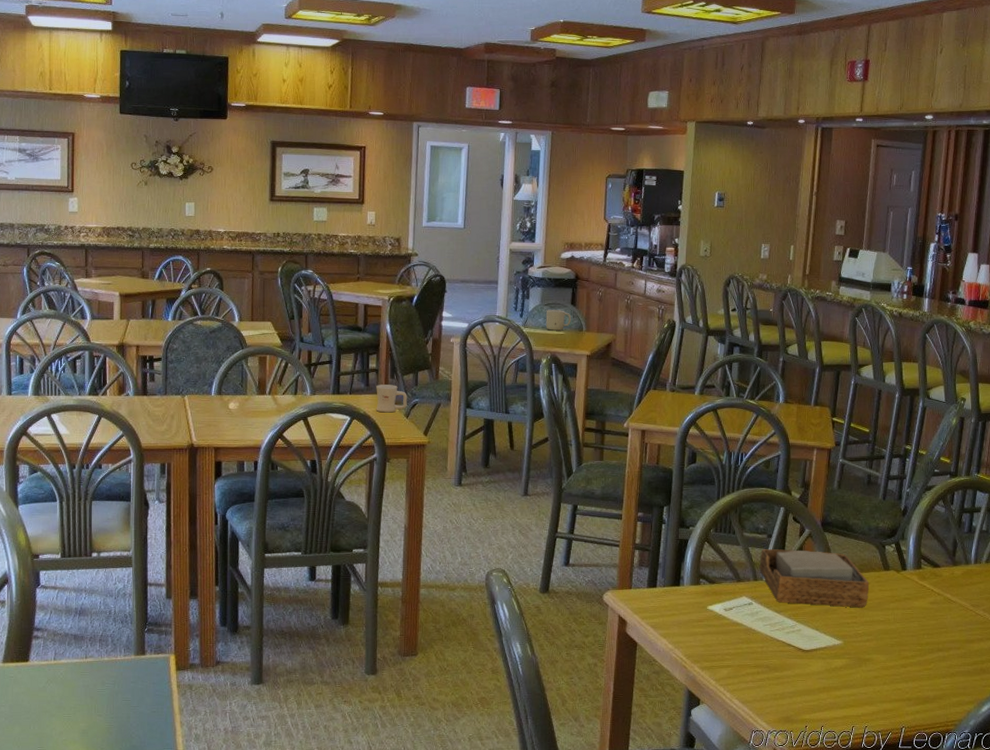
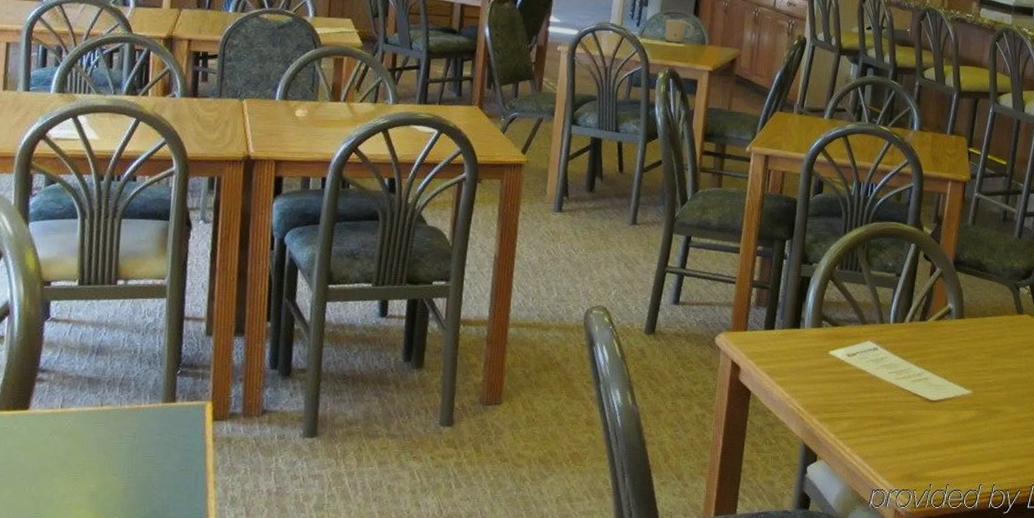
mug: present [376,384,407,413] -> none [468,95,505,127]
napkin holder: present [759,548,870,608] -> none [886,288,1002,355]

